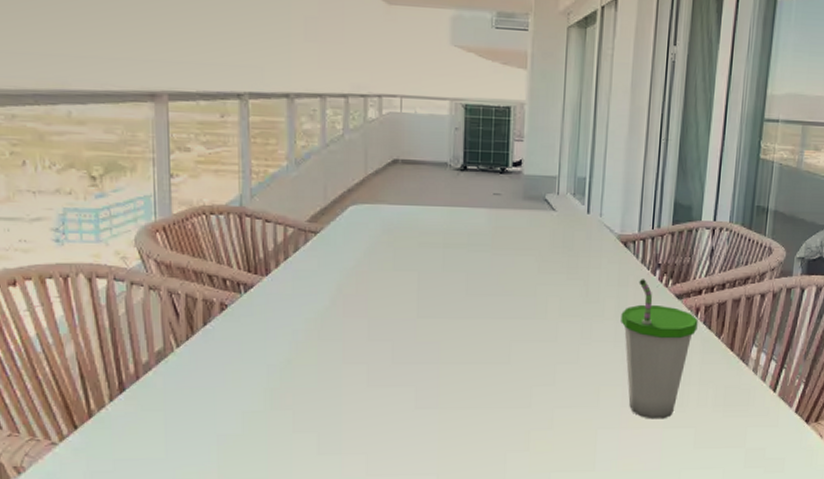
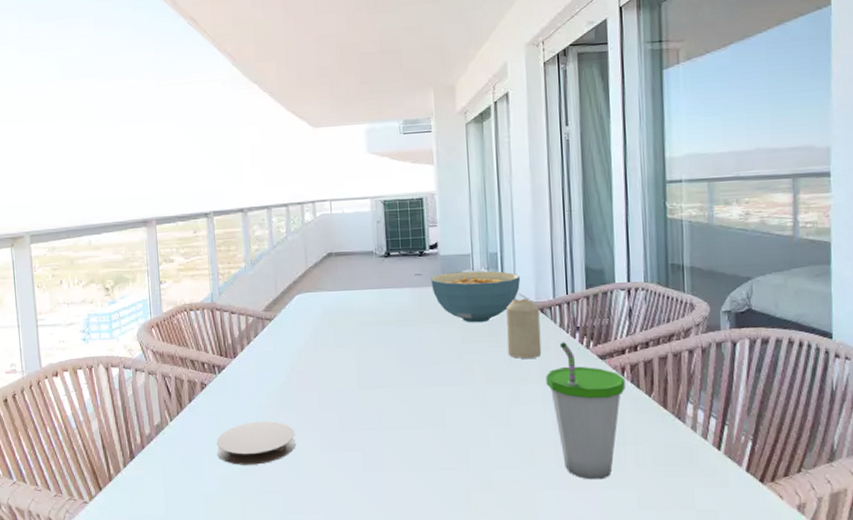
coaster: none [236,351,336,401] -> present [216,421,295,465]
cereal bowl: none [509,195,608,253] -> present [430,270,521,323]
candle: none [586,229,623,294] -> present [506,298,542,359]

